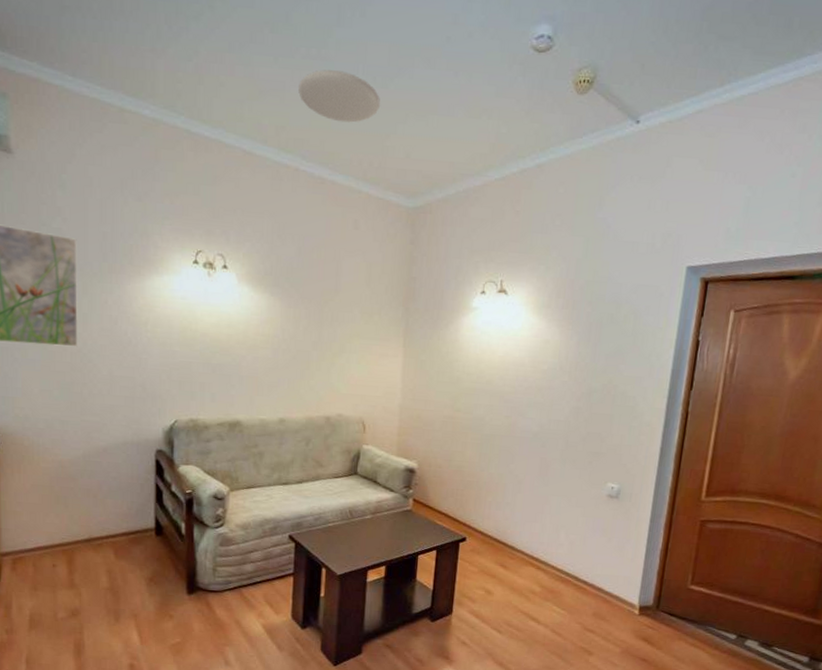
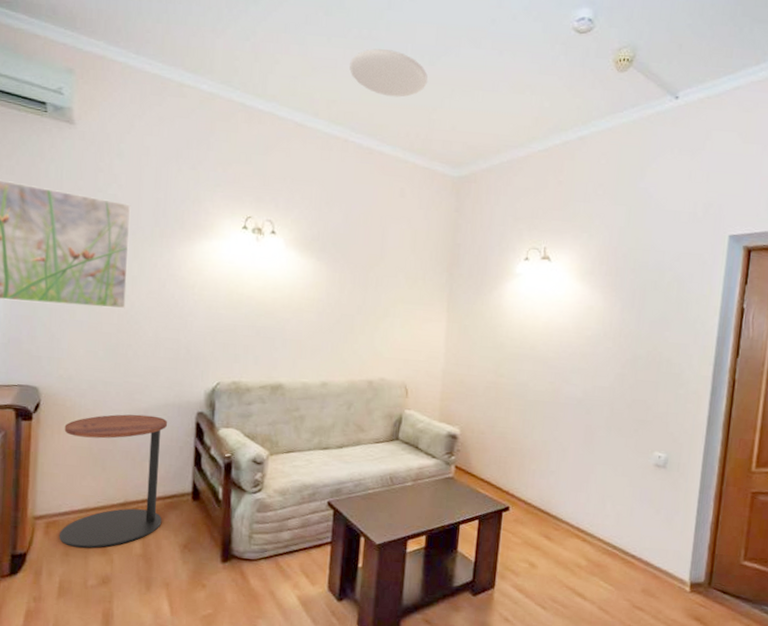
side table: none [24,452,128,583] -> present [59,414,168,548]

